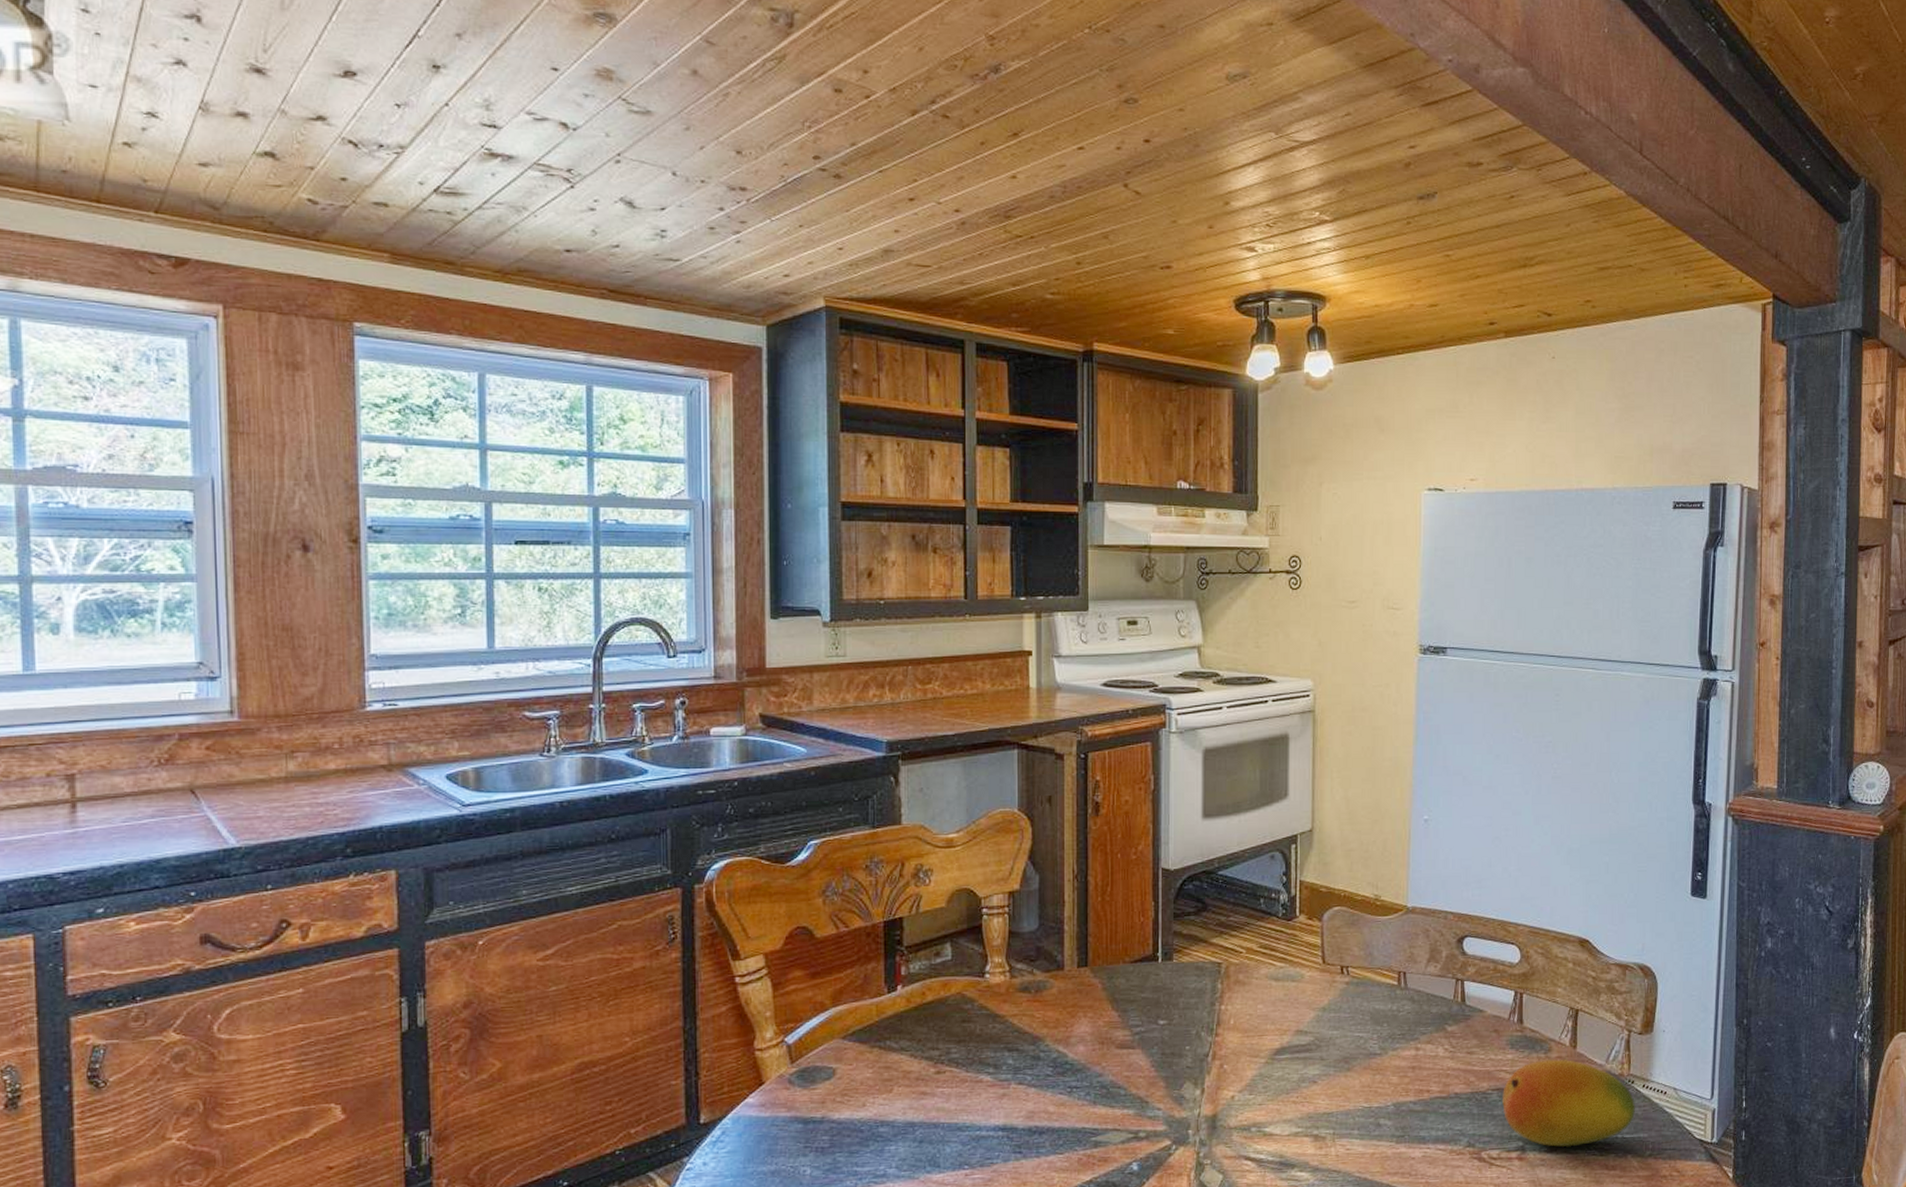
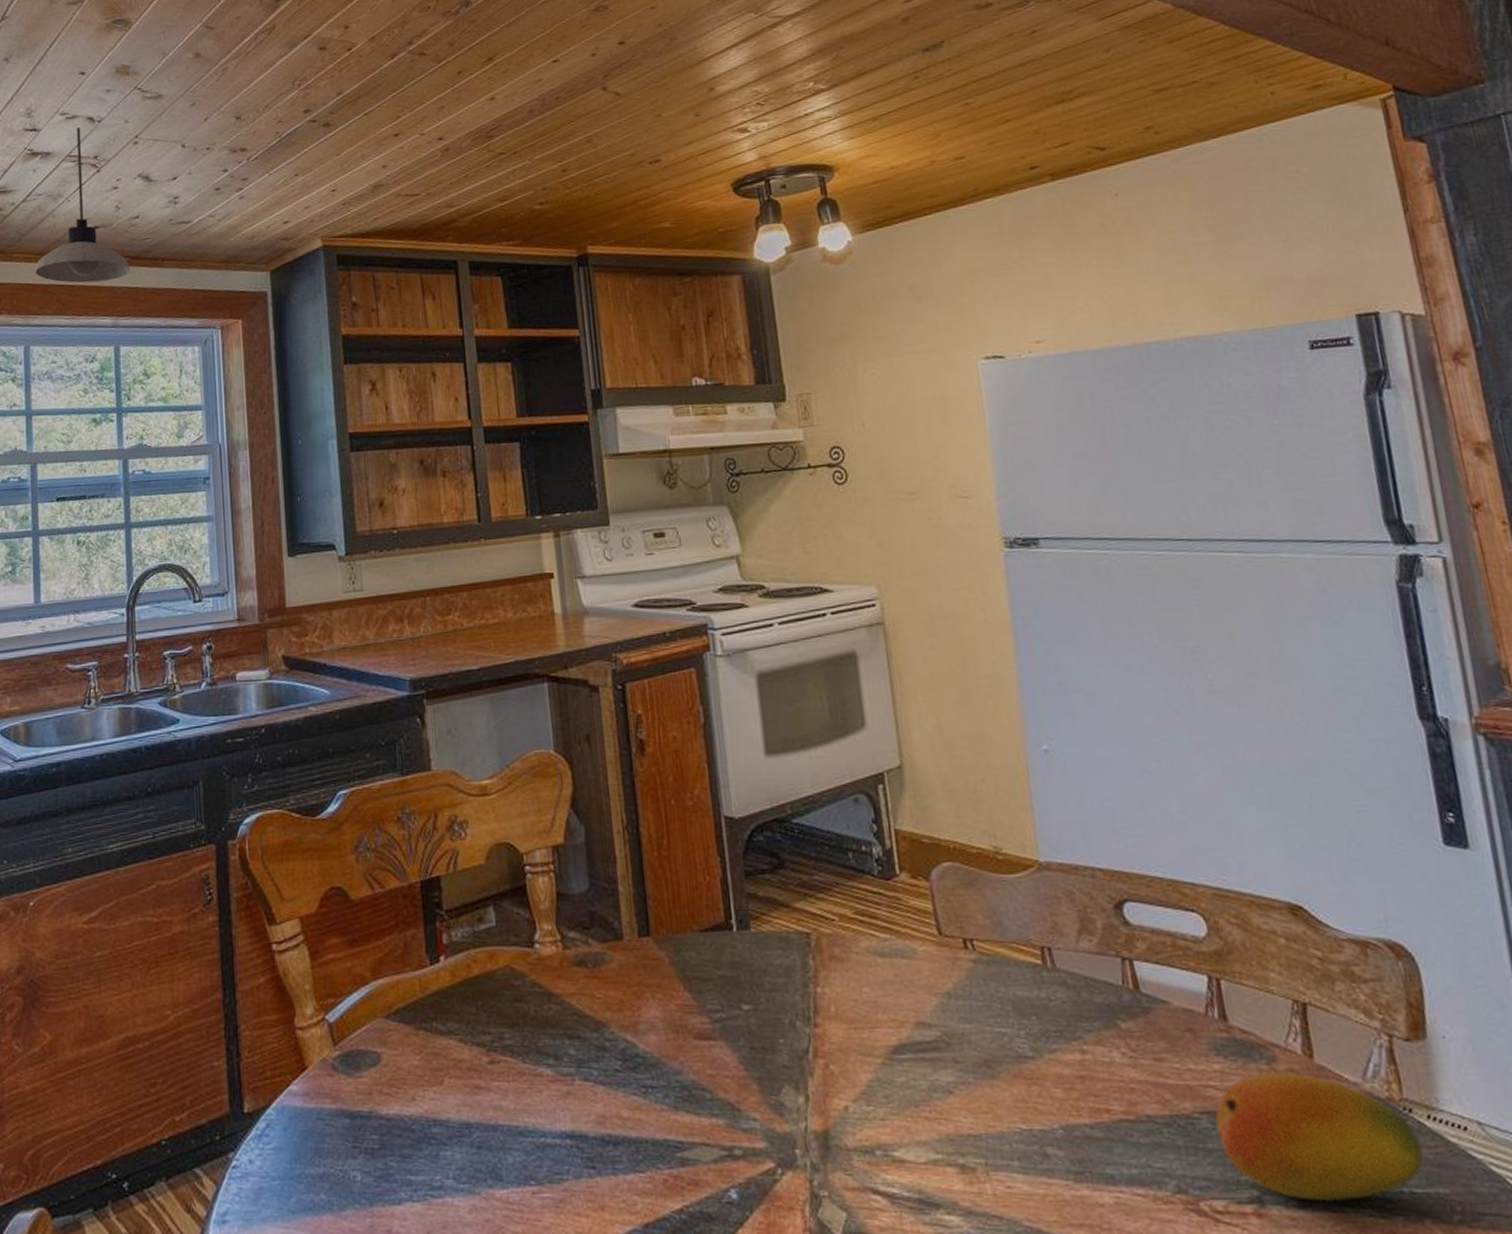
pendant light: none [492,132,607,312] -> present [35,127,130,283]

